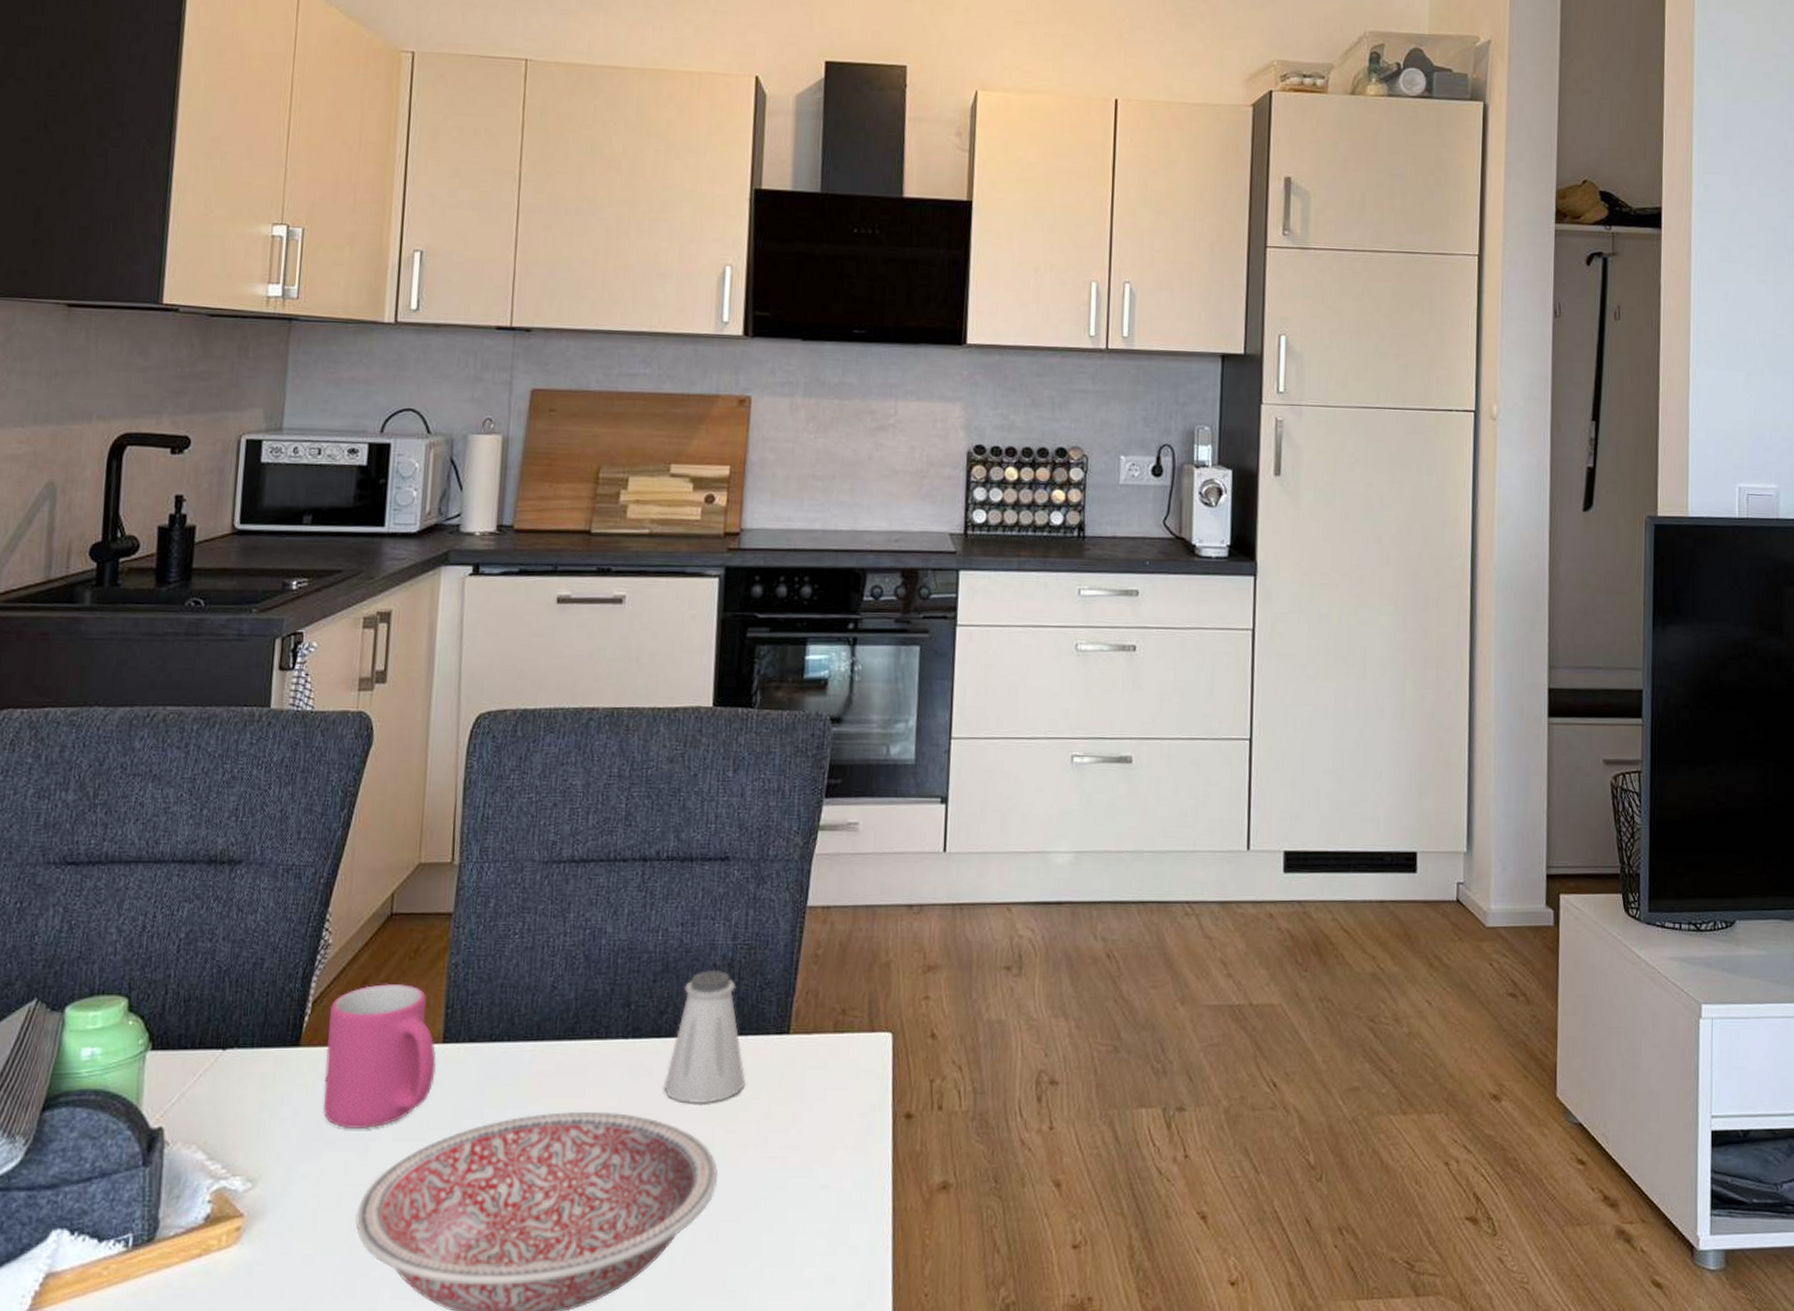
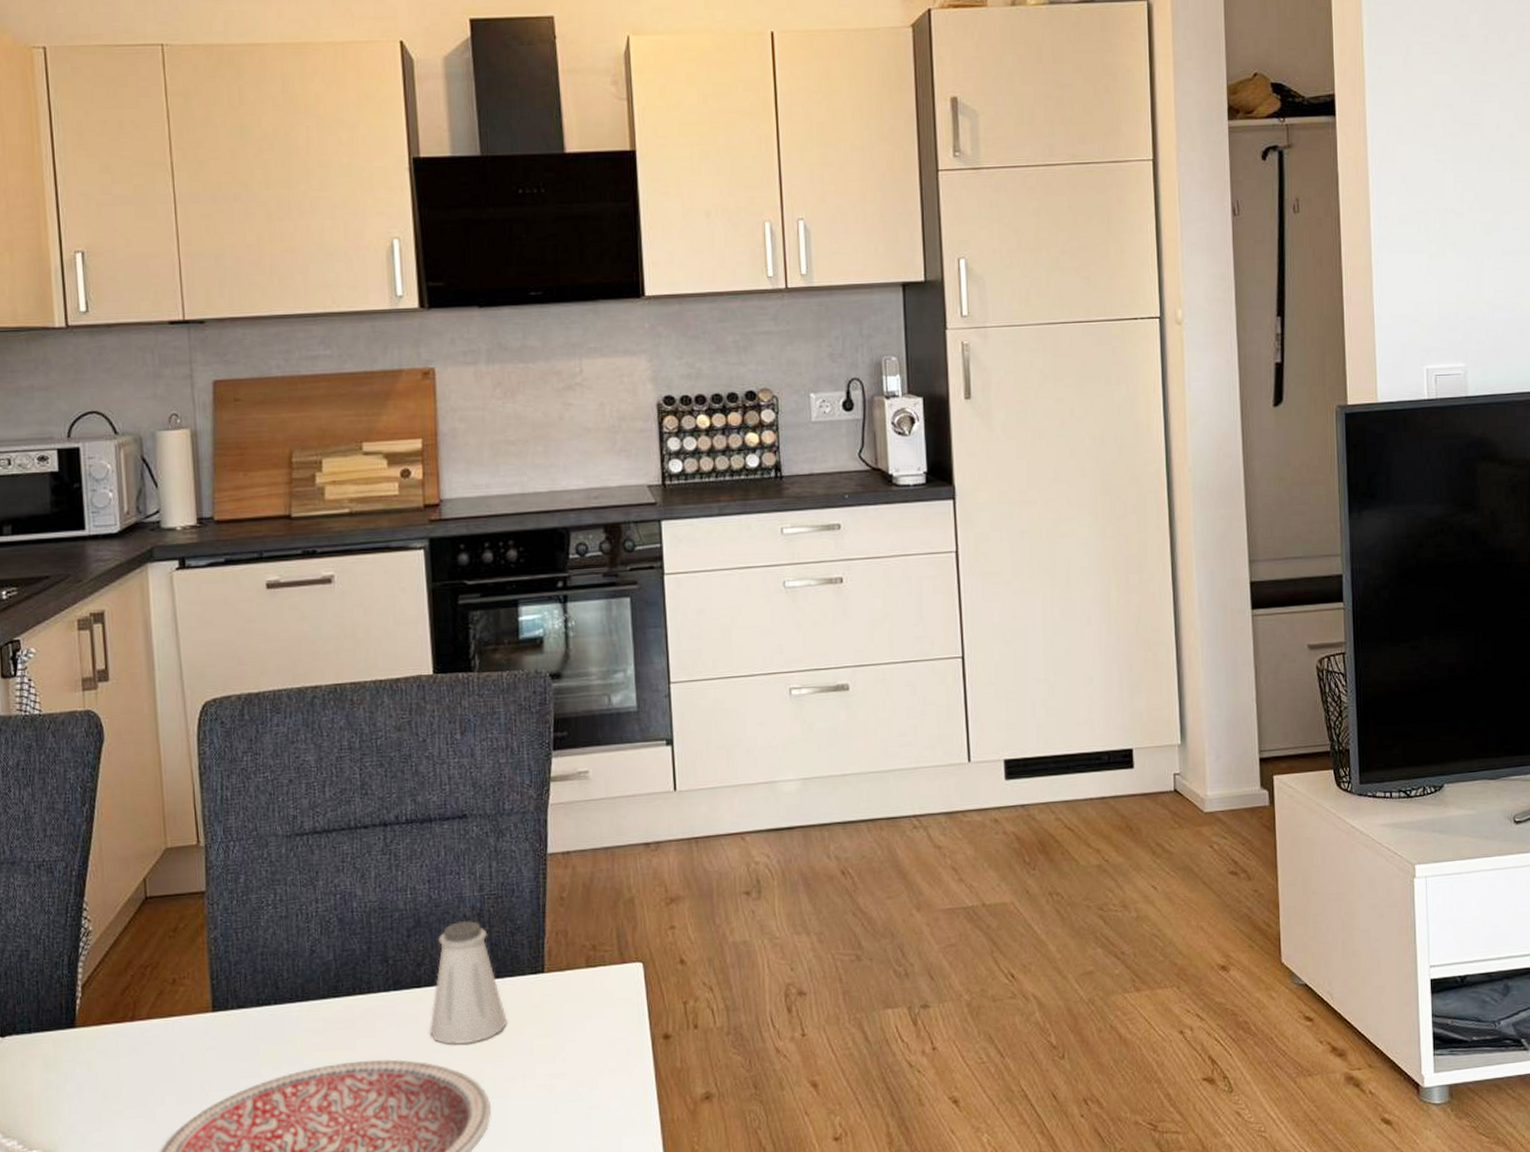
mug: present [323,983,436,1130] -> none [99,960,209,1099]

